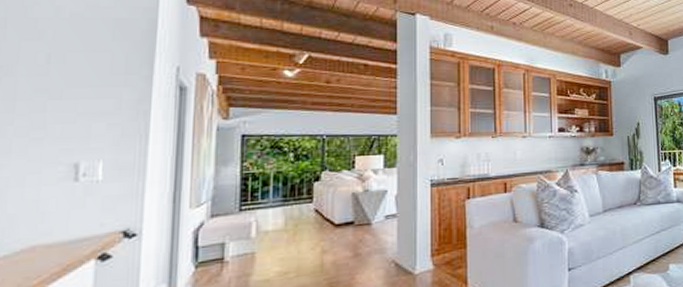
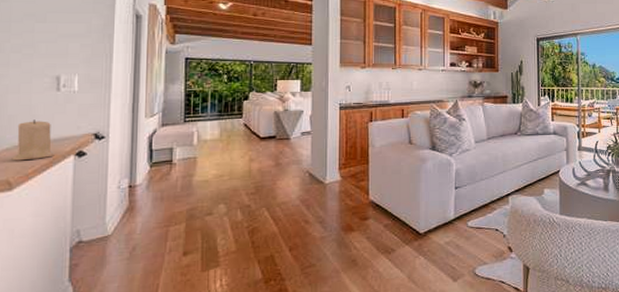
candle: none [10,218,69,271] -> present [11,119,54,161]

